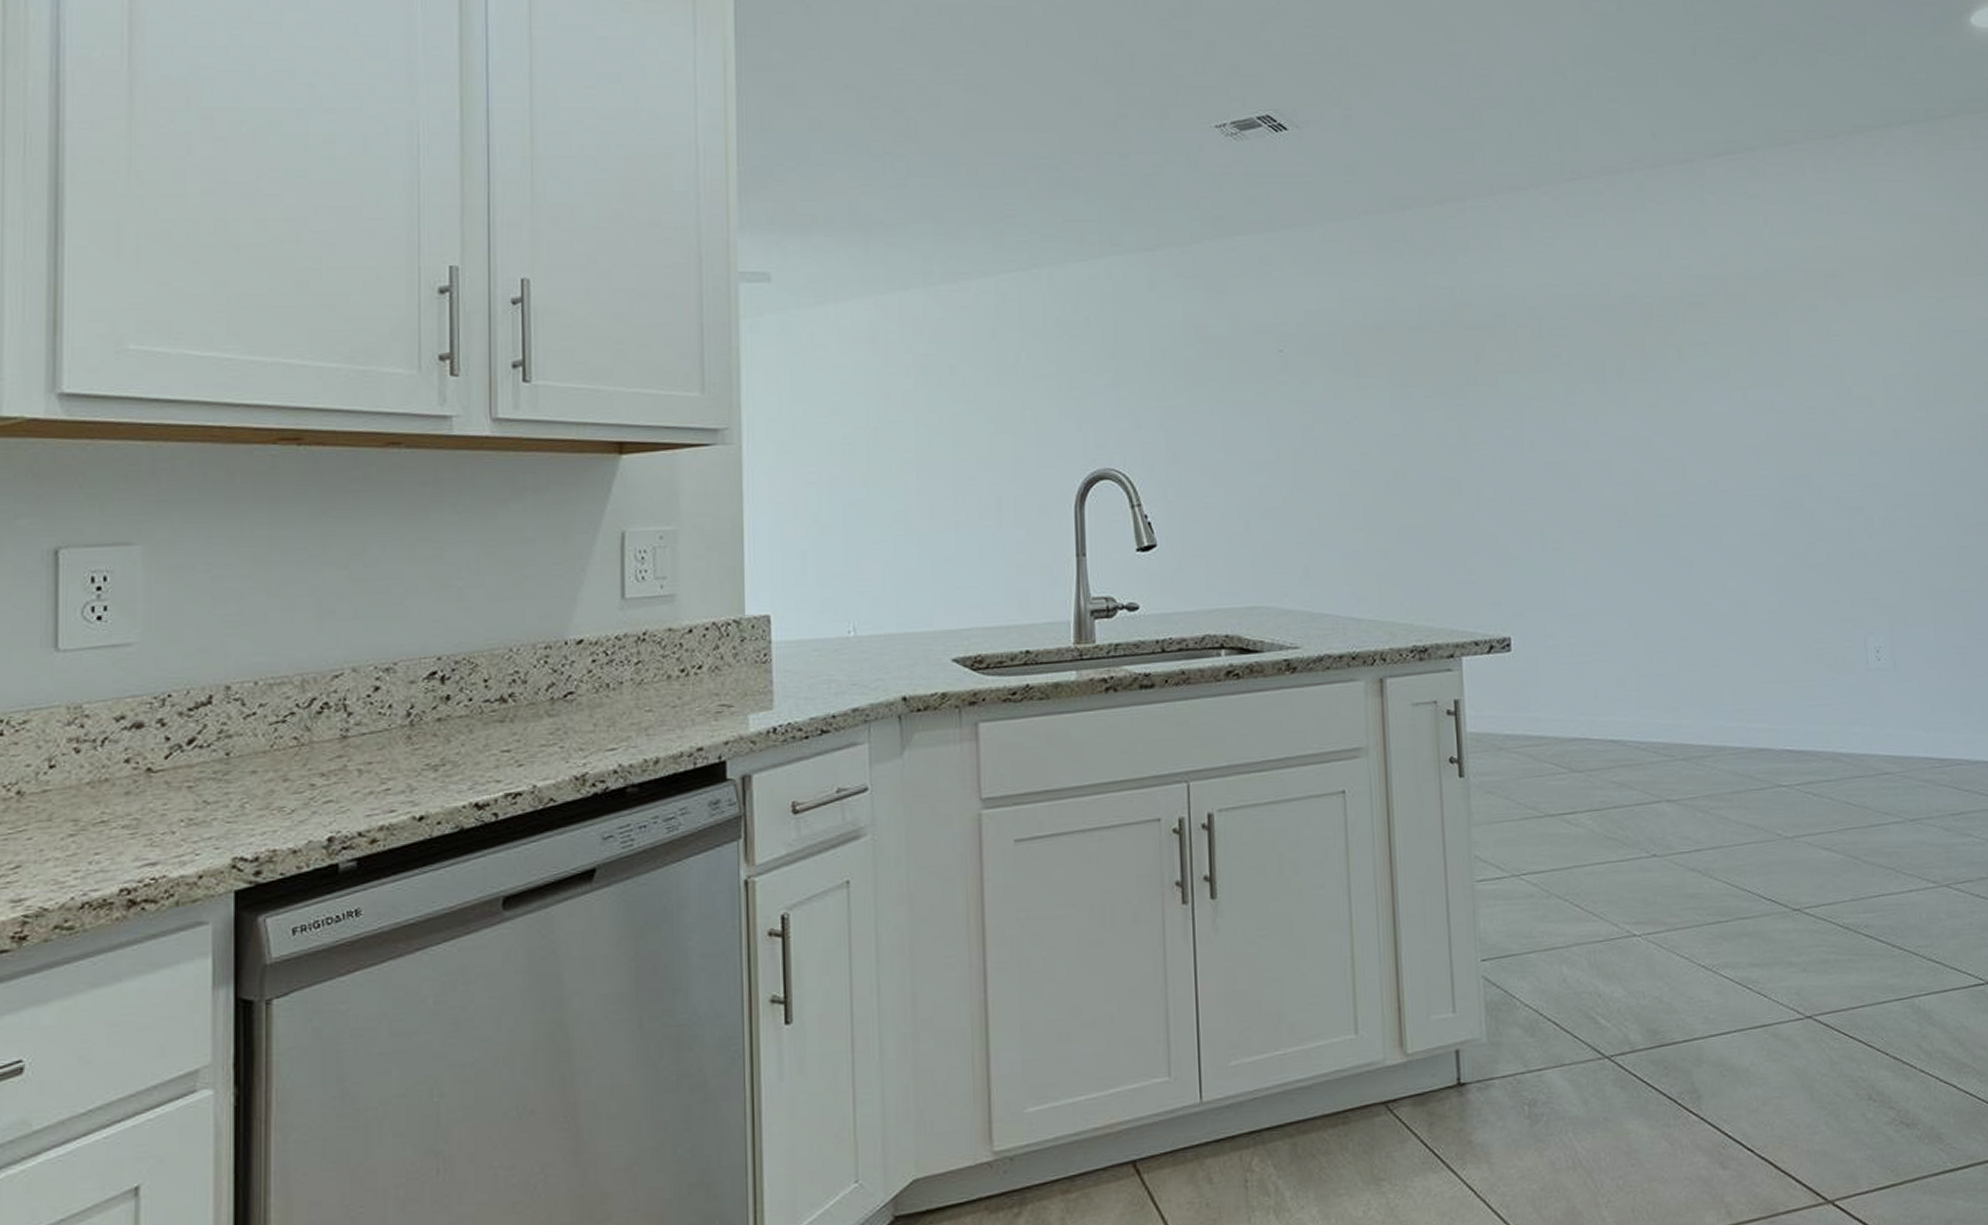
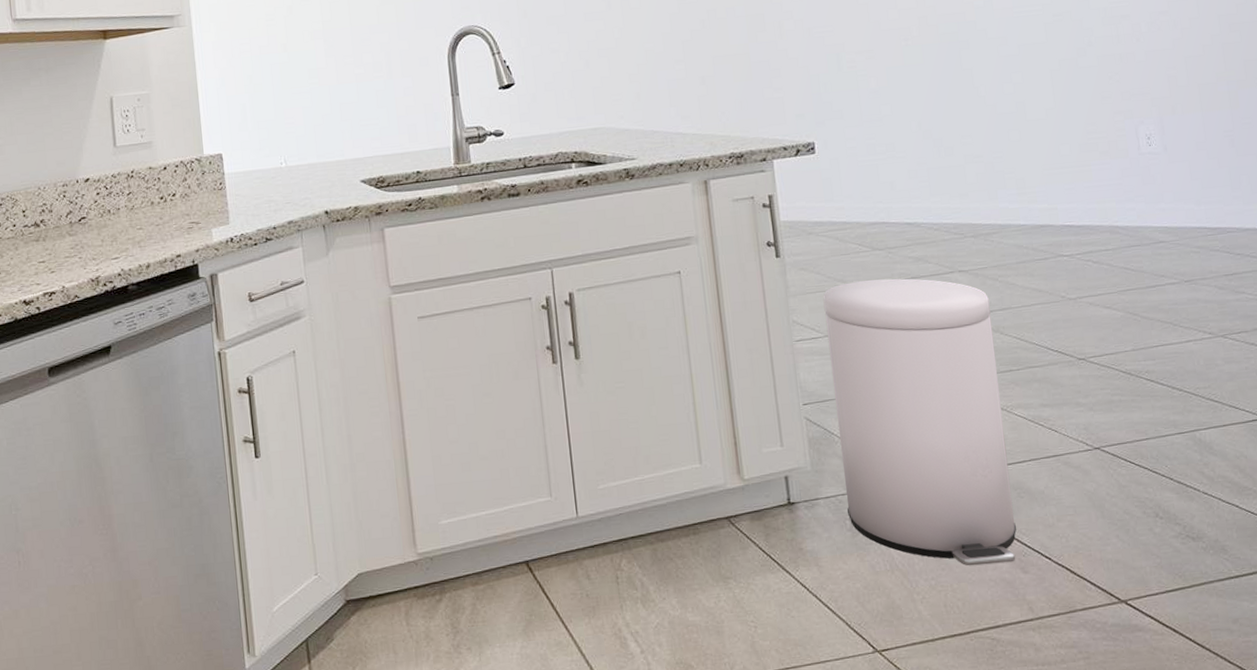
pedal bin: none [1511,807,1717,1161] -> present [822,278,1016,566]

